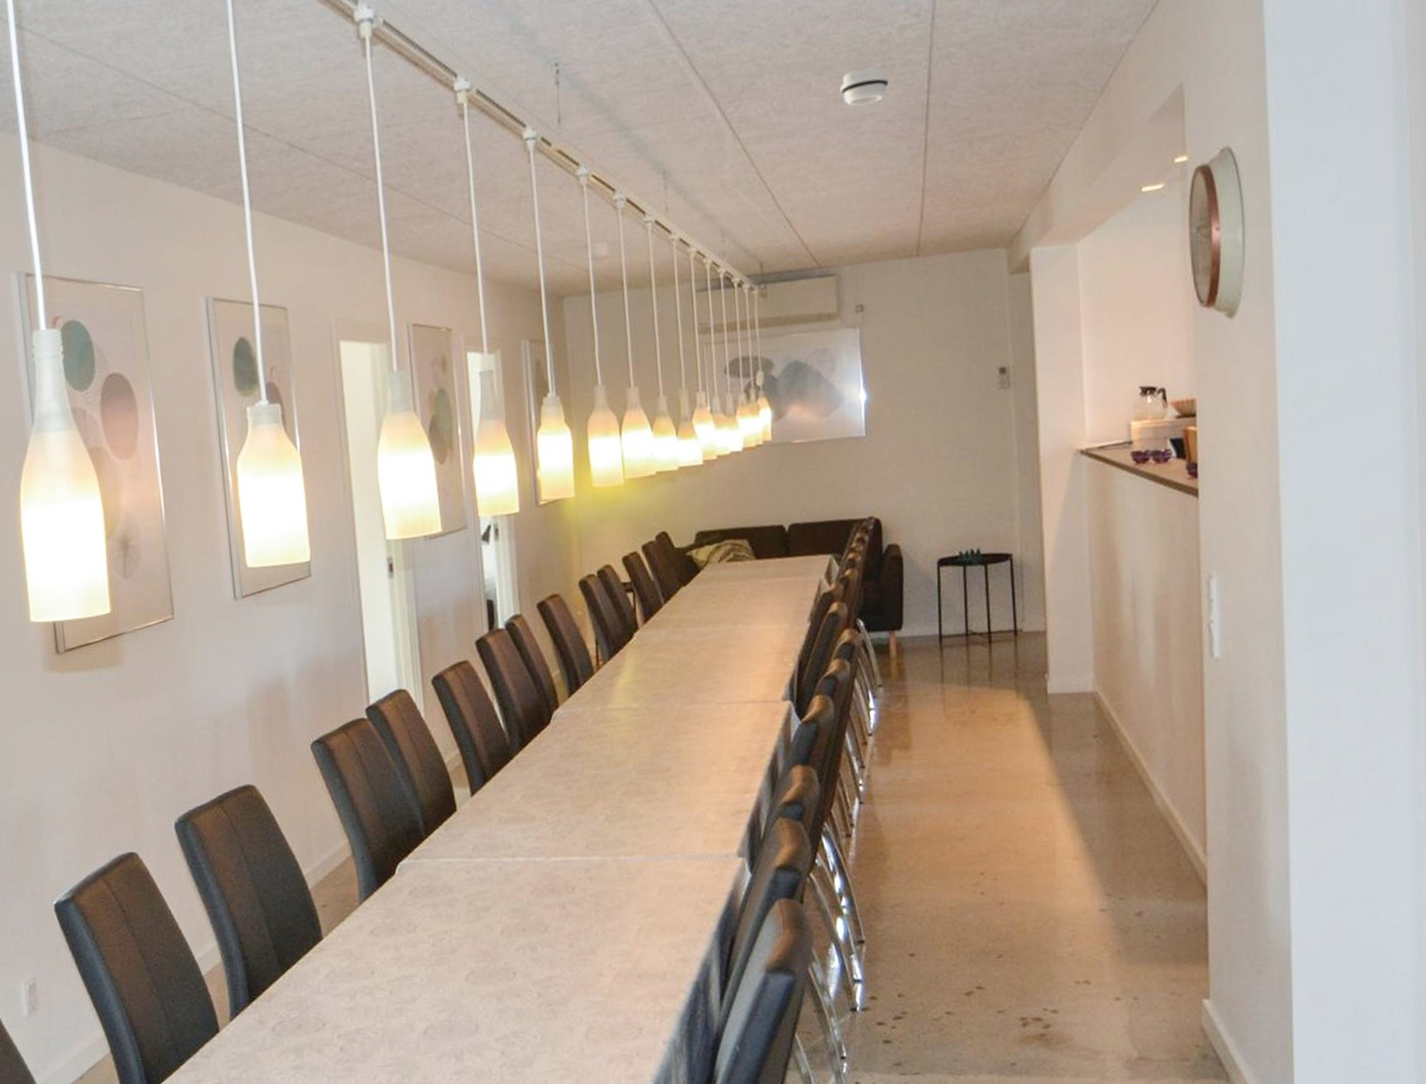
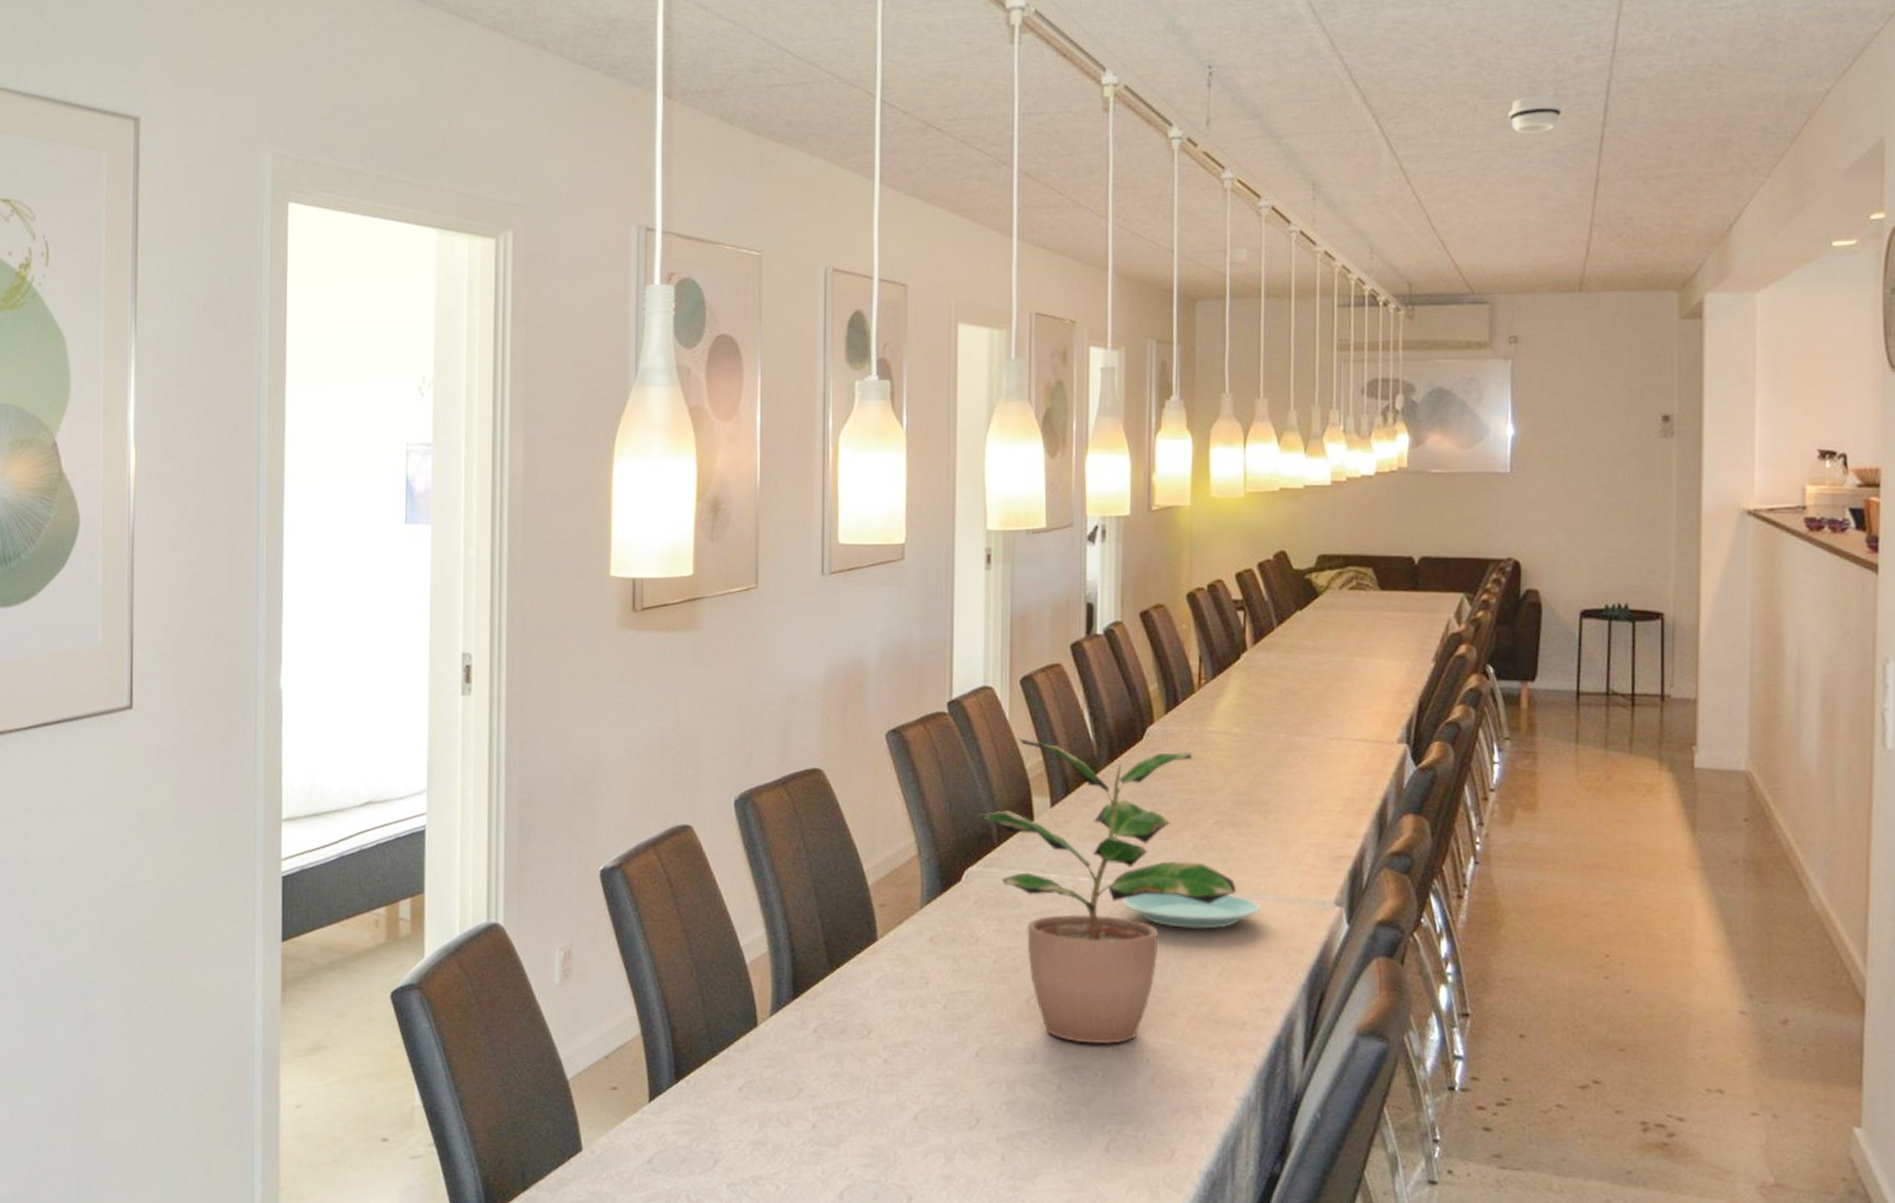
potted plant: none [406,730,648,1010] -> present [979,738,1237,1045]
plate: none [545,857,671,895] -> present [1123,893,1261,929]

